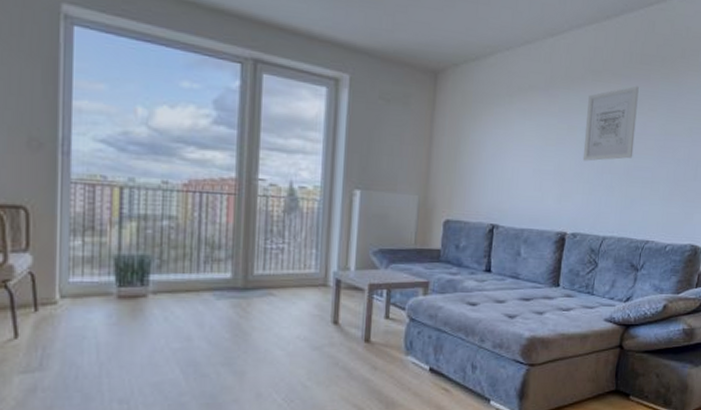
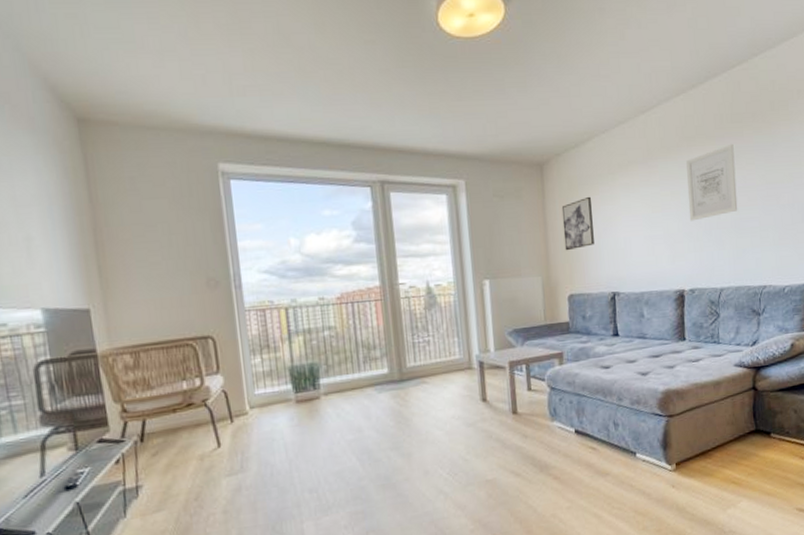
wall art: none [448,116,484,172] -> present [561,196,594,251]

